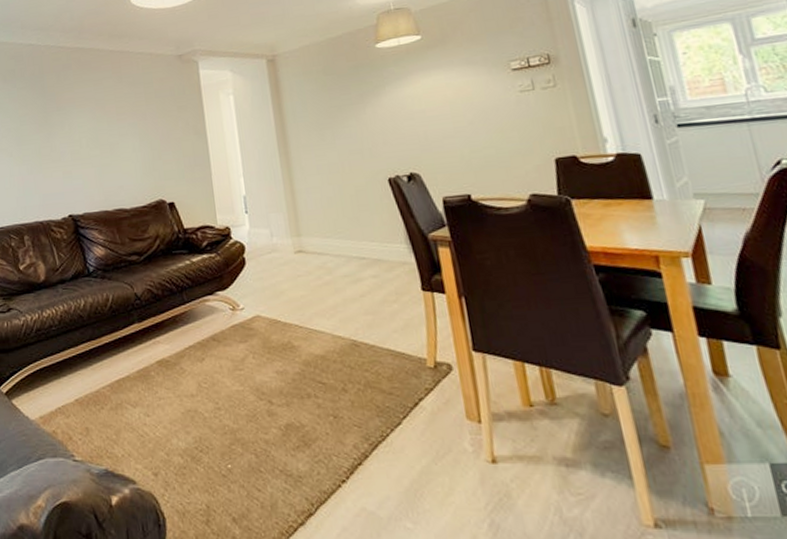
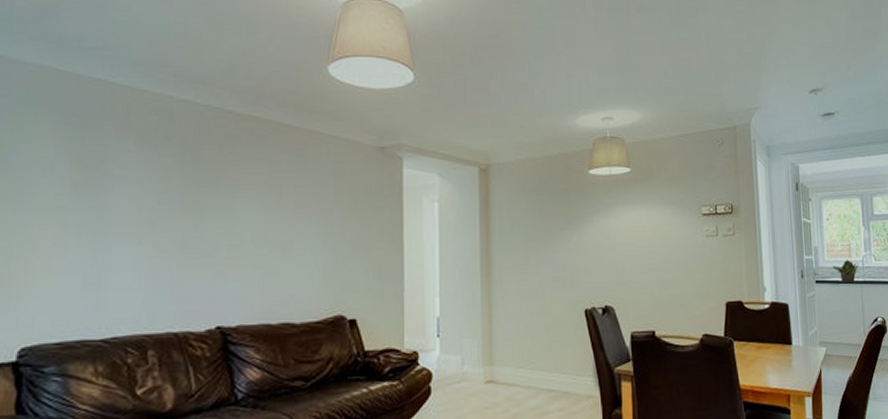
potted plant: none [699,95,742,124] -> present [832,259,859,284]

